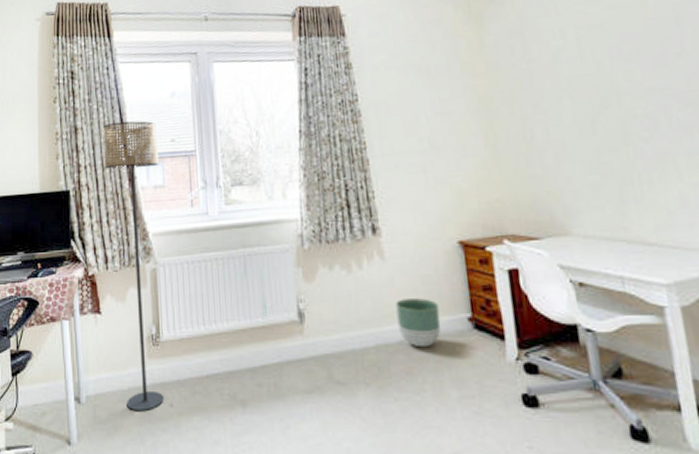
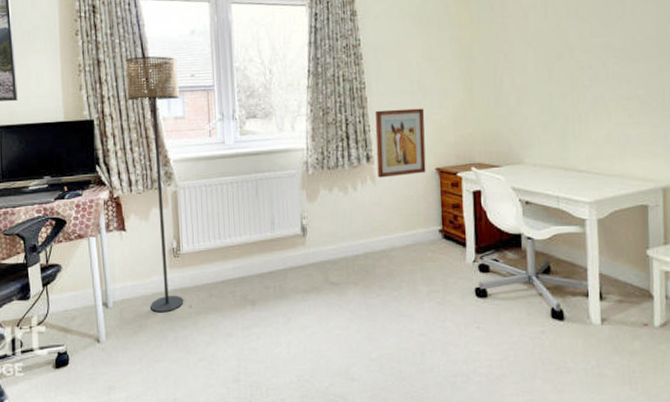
wall art: none [378,170,446,253] -> present [374,108,426,178]
planter: present [395,298,441,348] -> none [382,215,418,254]

